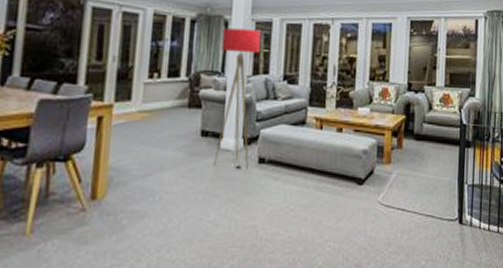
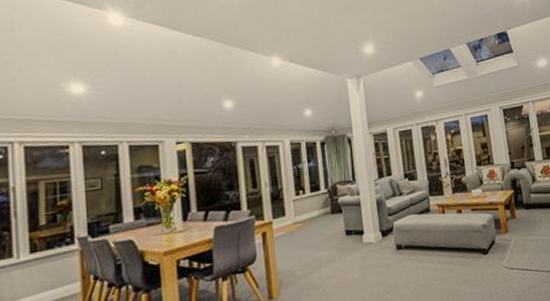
floor lamp: present [214,28,261,170] -> none [348,141,389,258]

